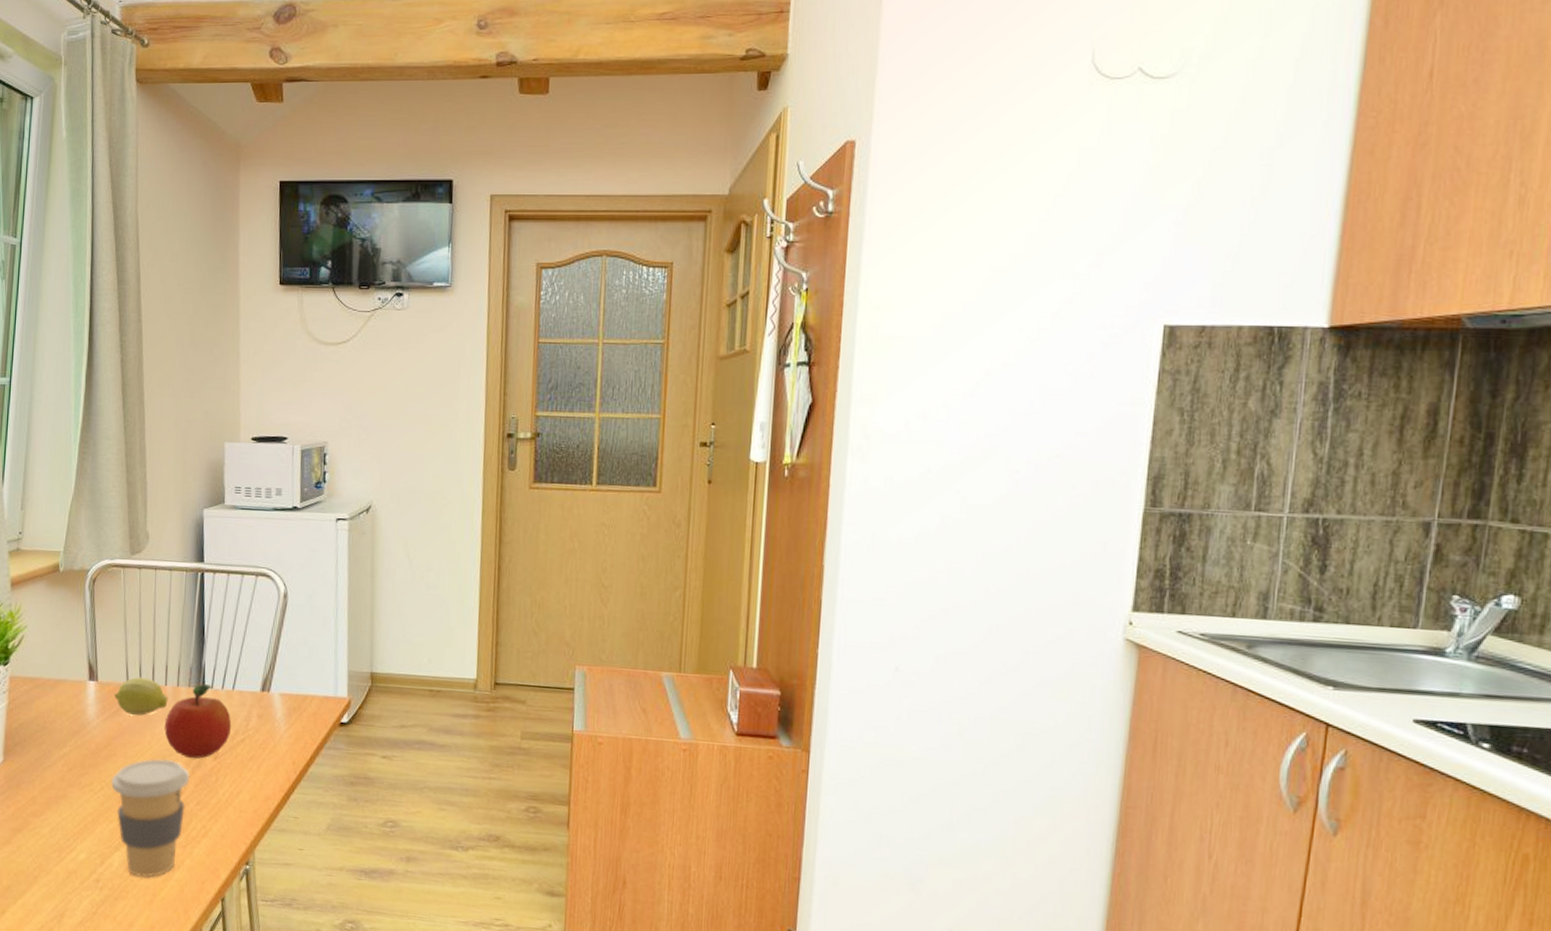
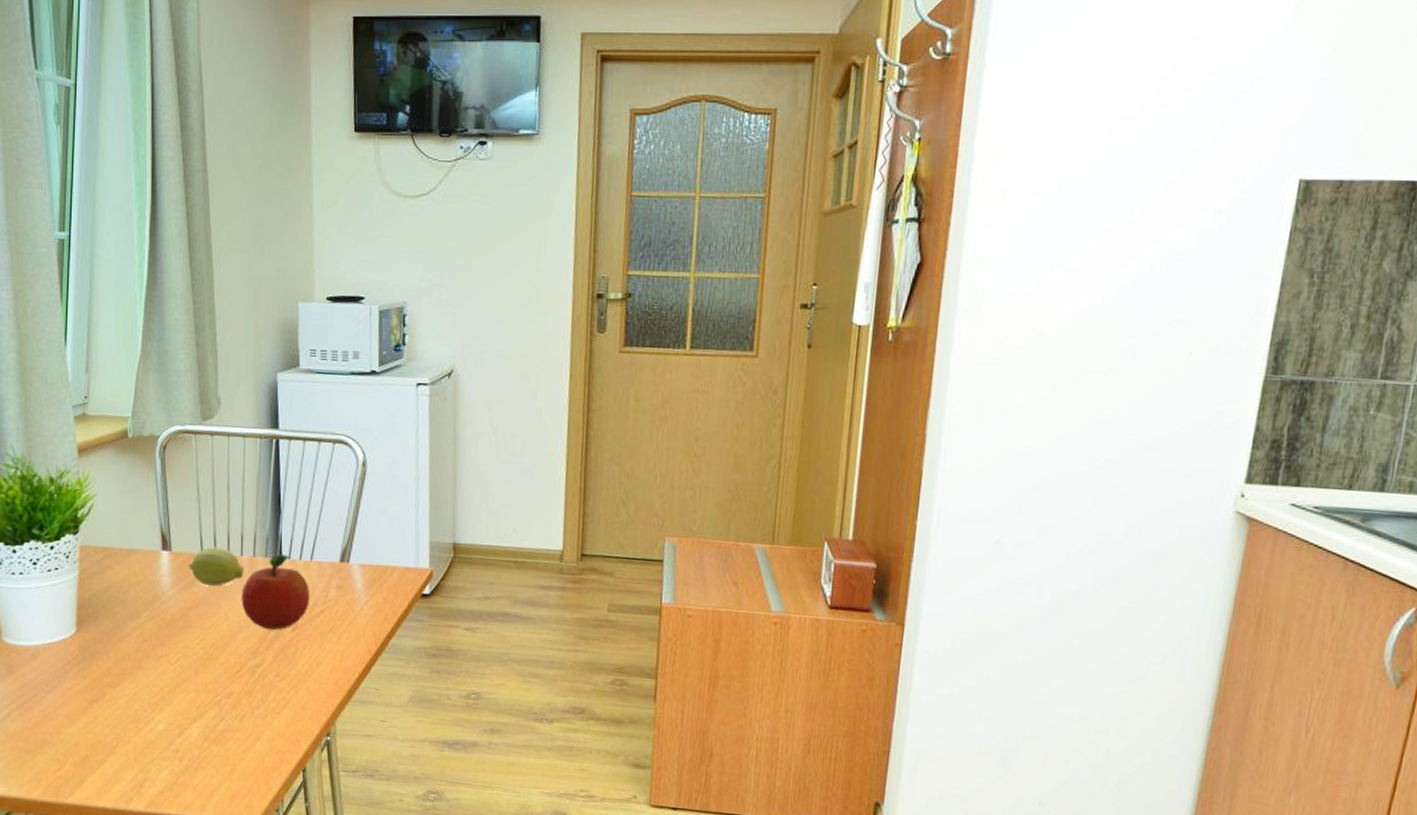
coffee cup: present [110,759,190,878] -> none [187,630,268,749]

